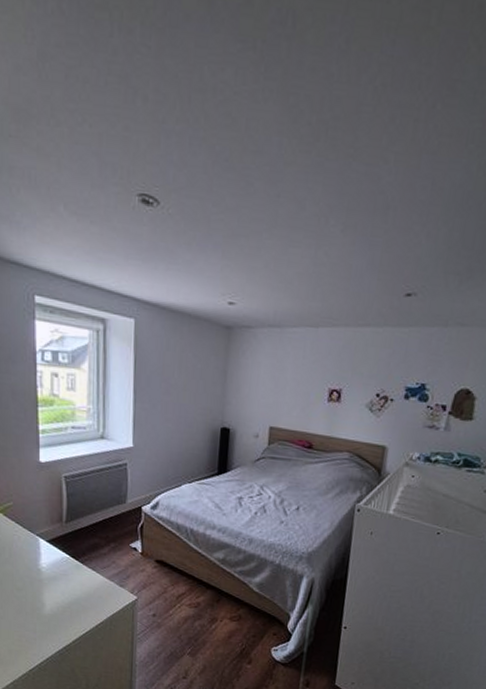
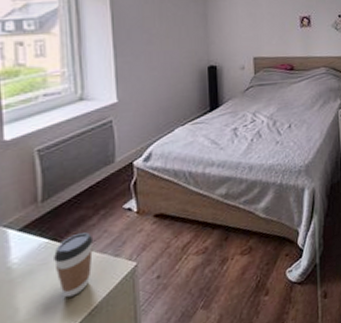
coffee cup: none [72,558,104,608] -> present [54,232,94,298]

